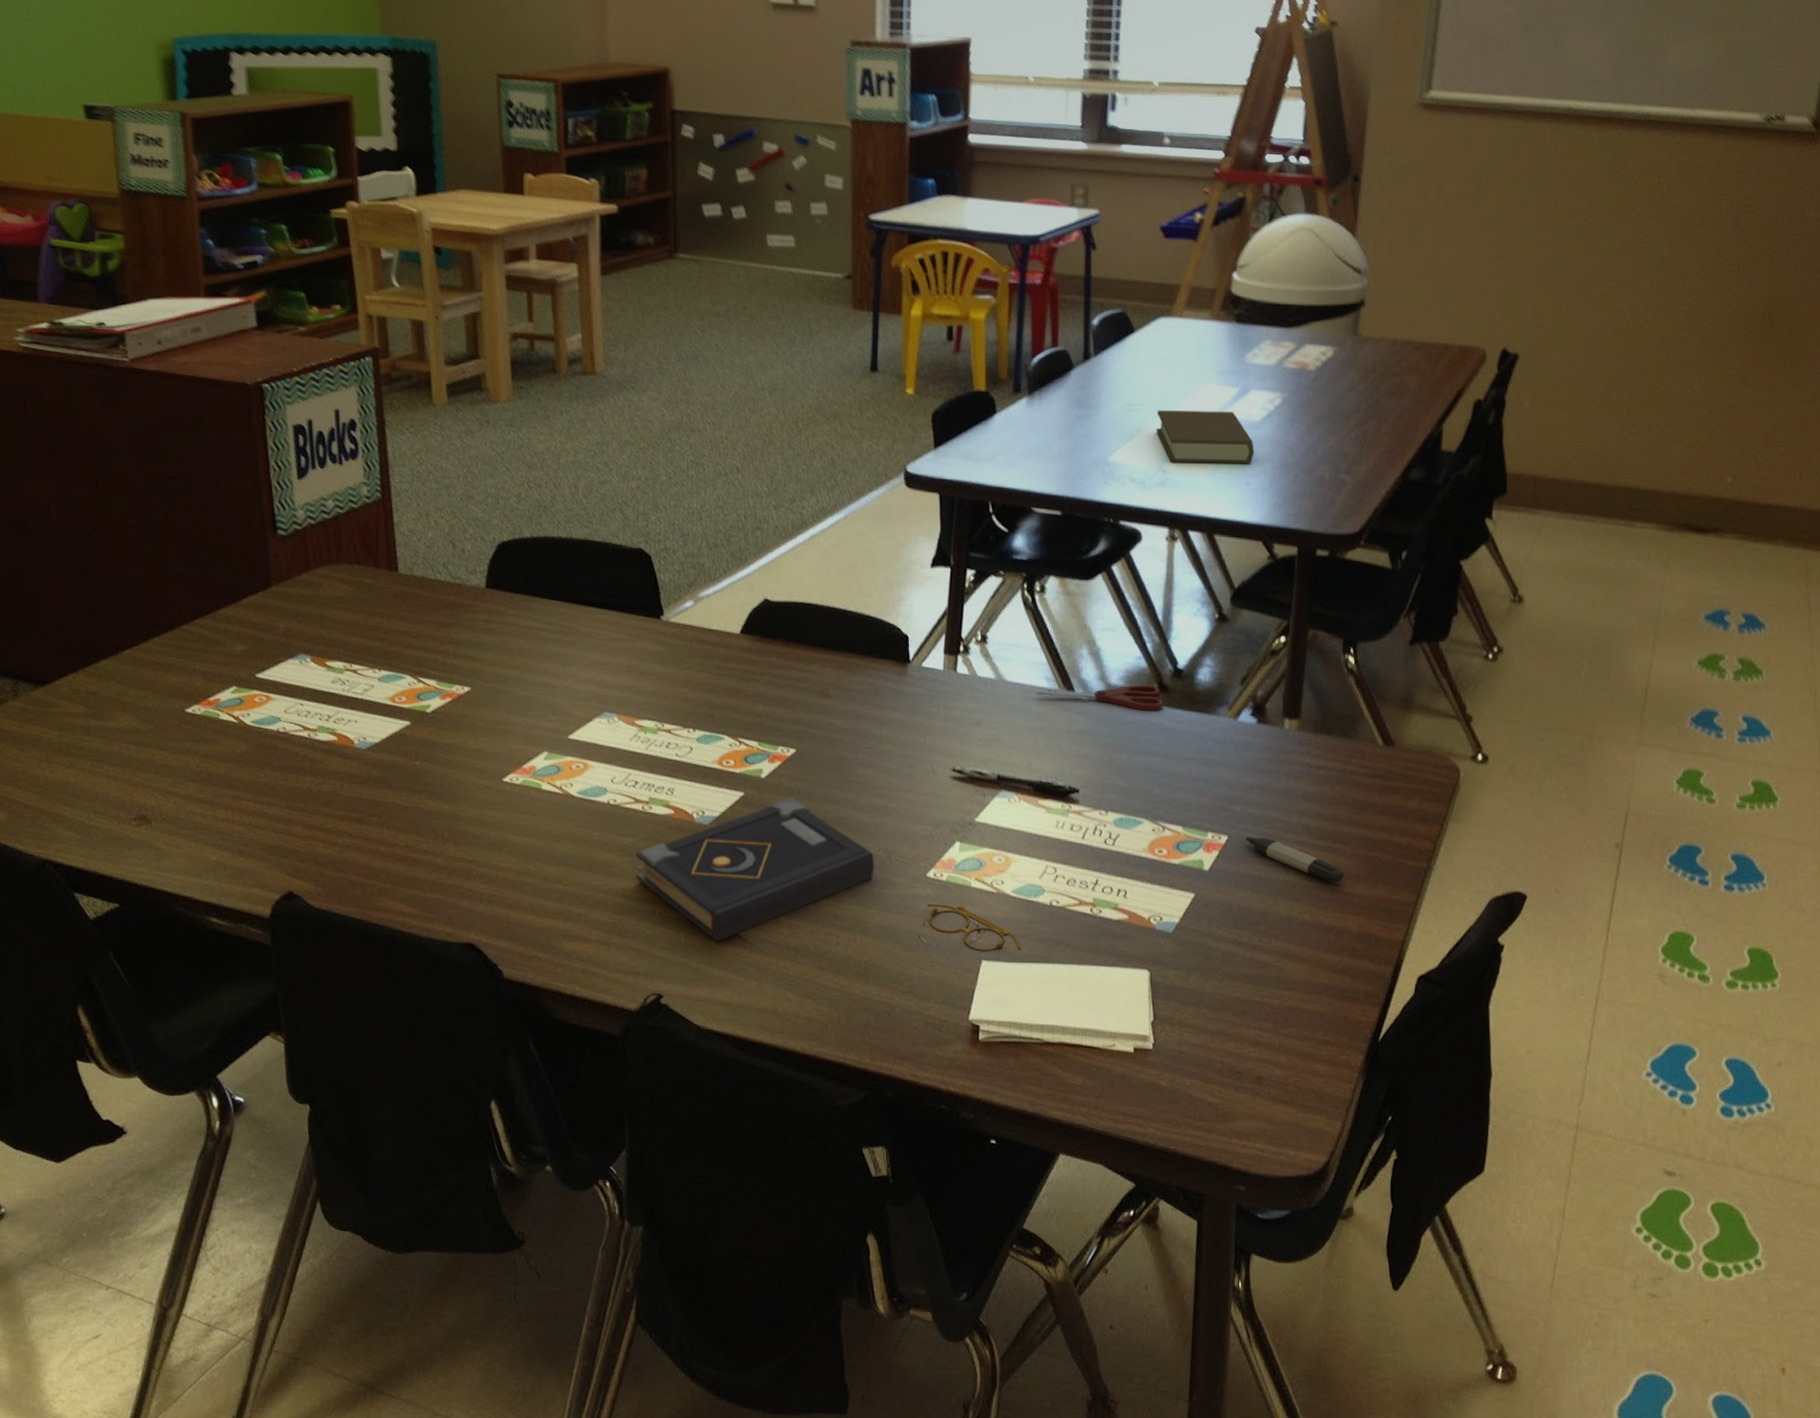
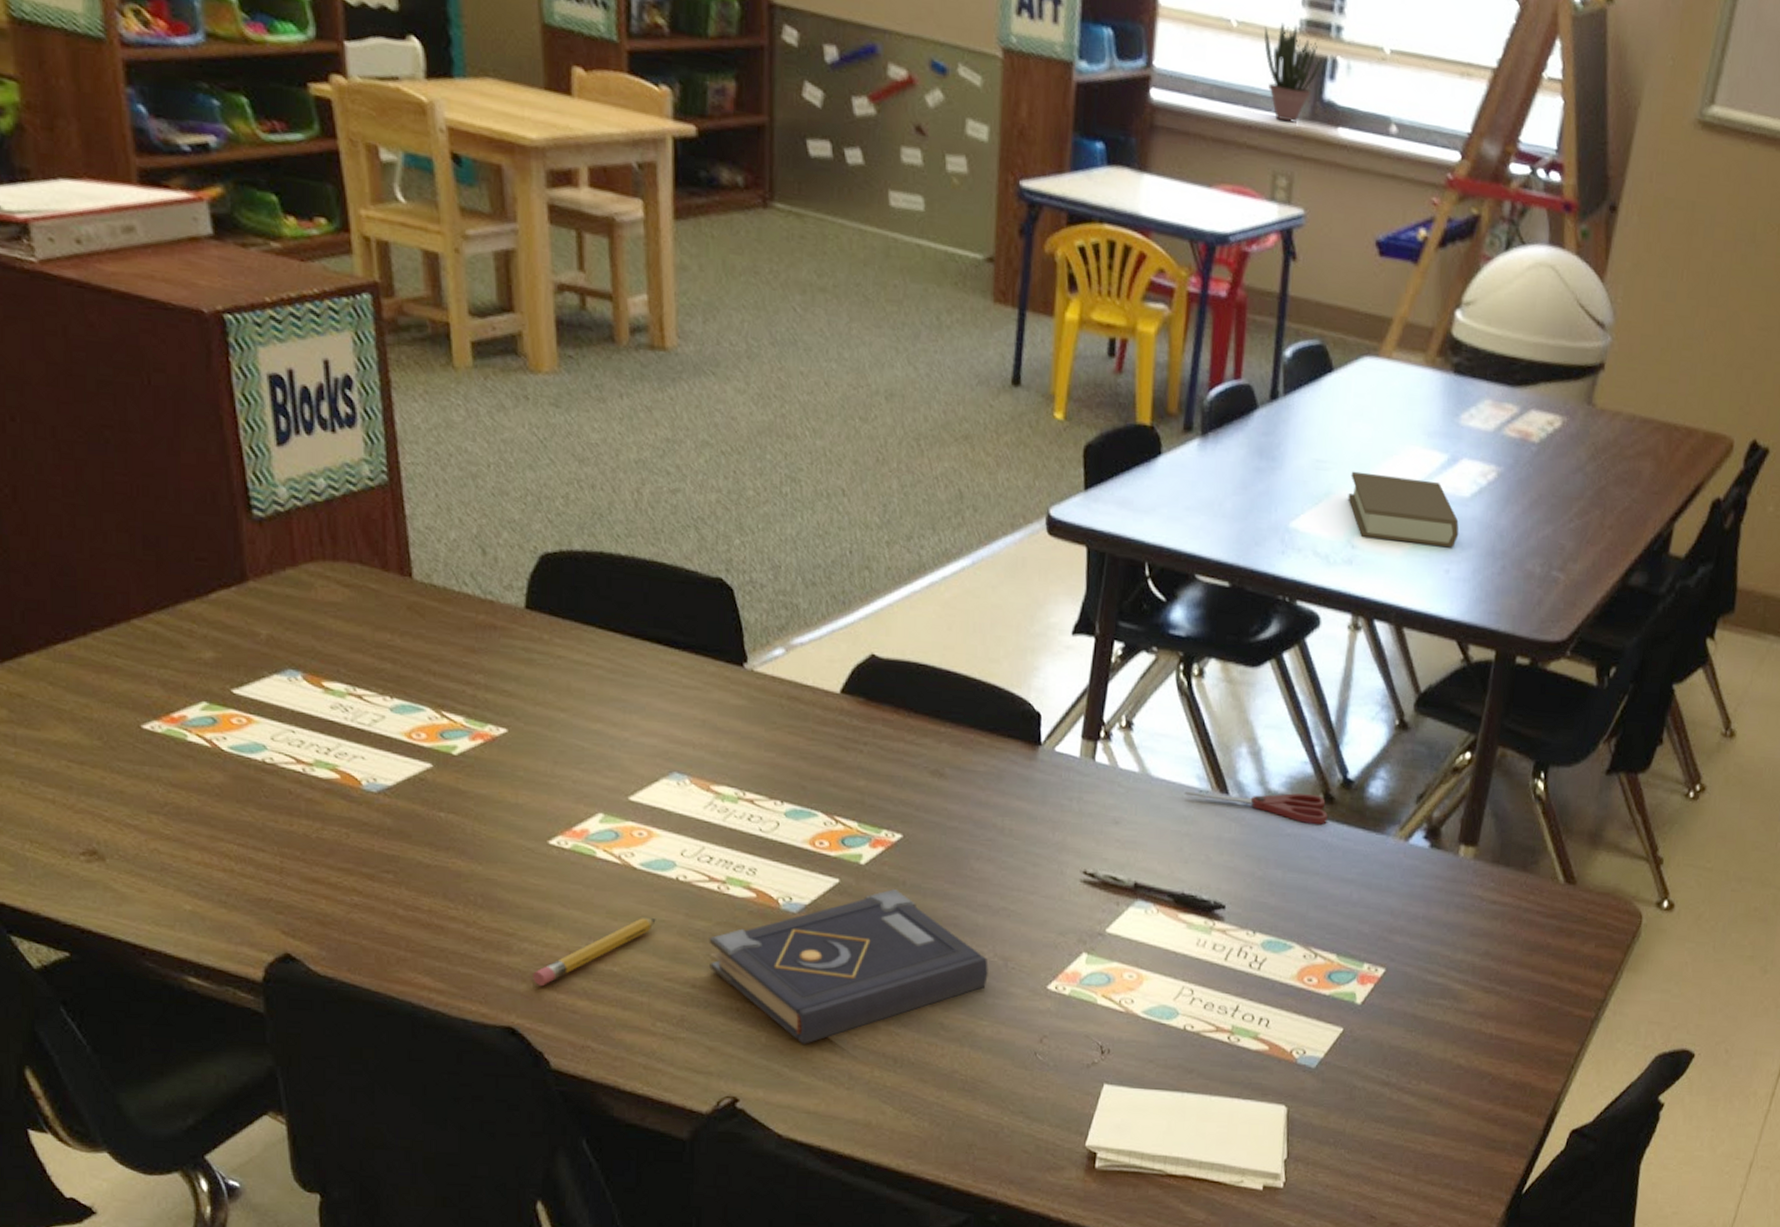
pencil: none [489,839,591,906] -> present [533,918,656,987]
glasses: present [928,903,1021,952] -> none [1047,1018,1148,1076]
potted plant: none [1055,74,1104,146] -> present [1264,23,1322,123]
marker: present [1246,836,1345,882] -> none [1404,970,1507,1027]

